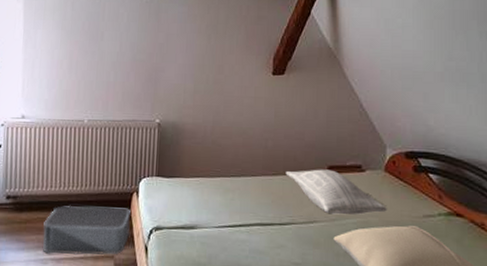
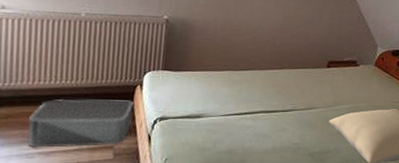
pillow: present [285,169,387,215] -> none [290,64,374,102]

